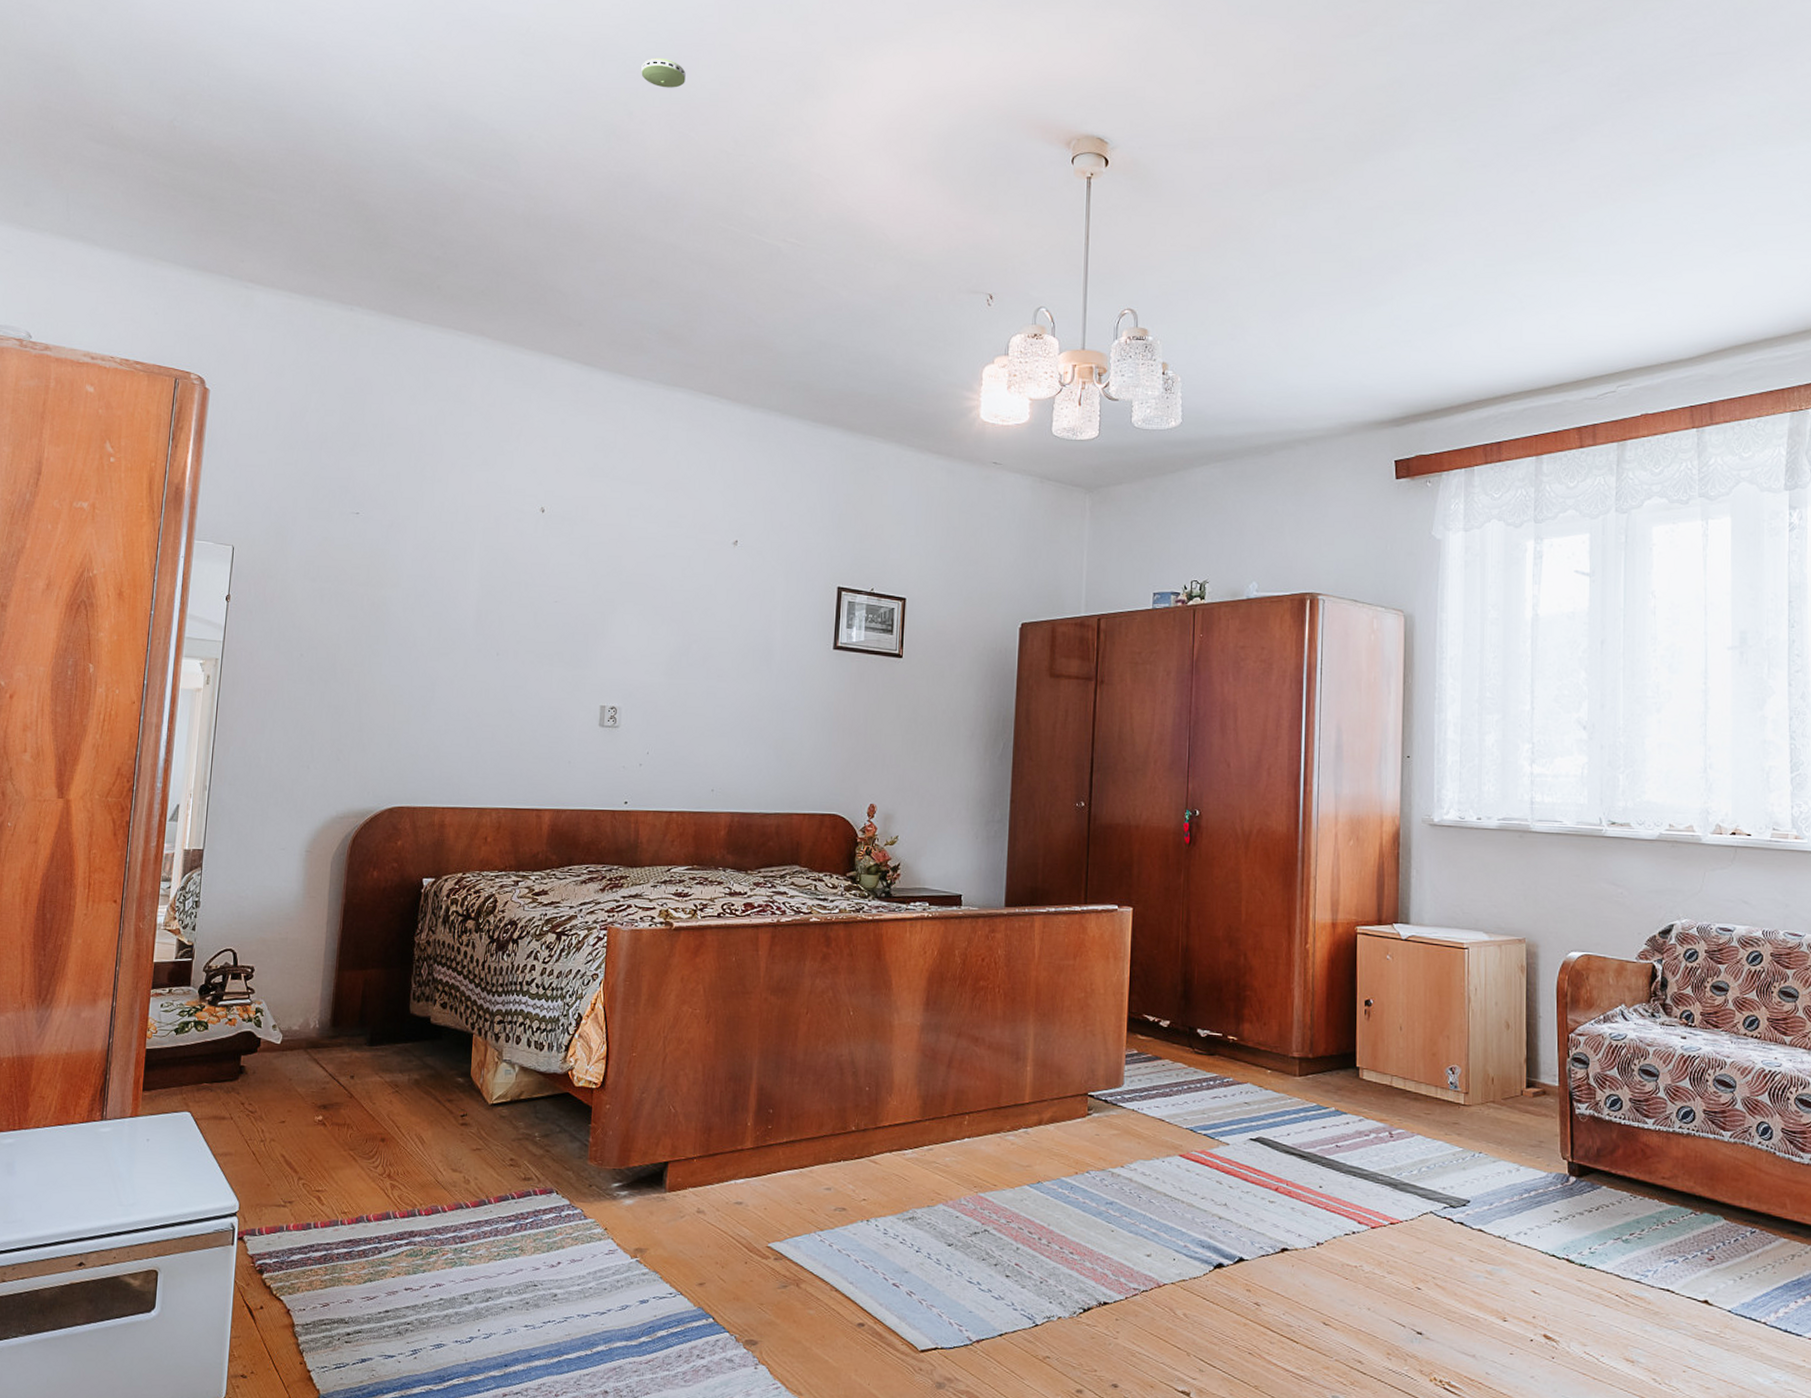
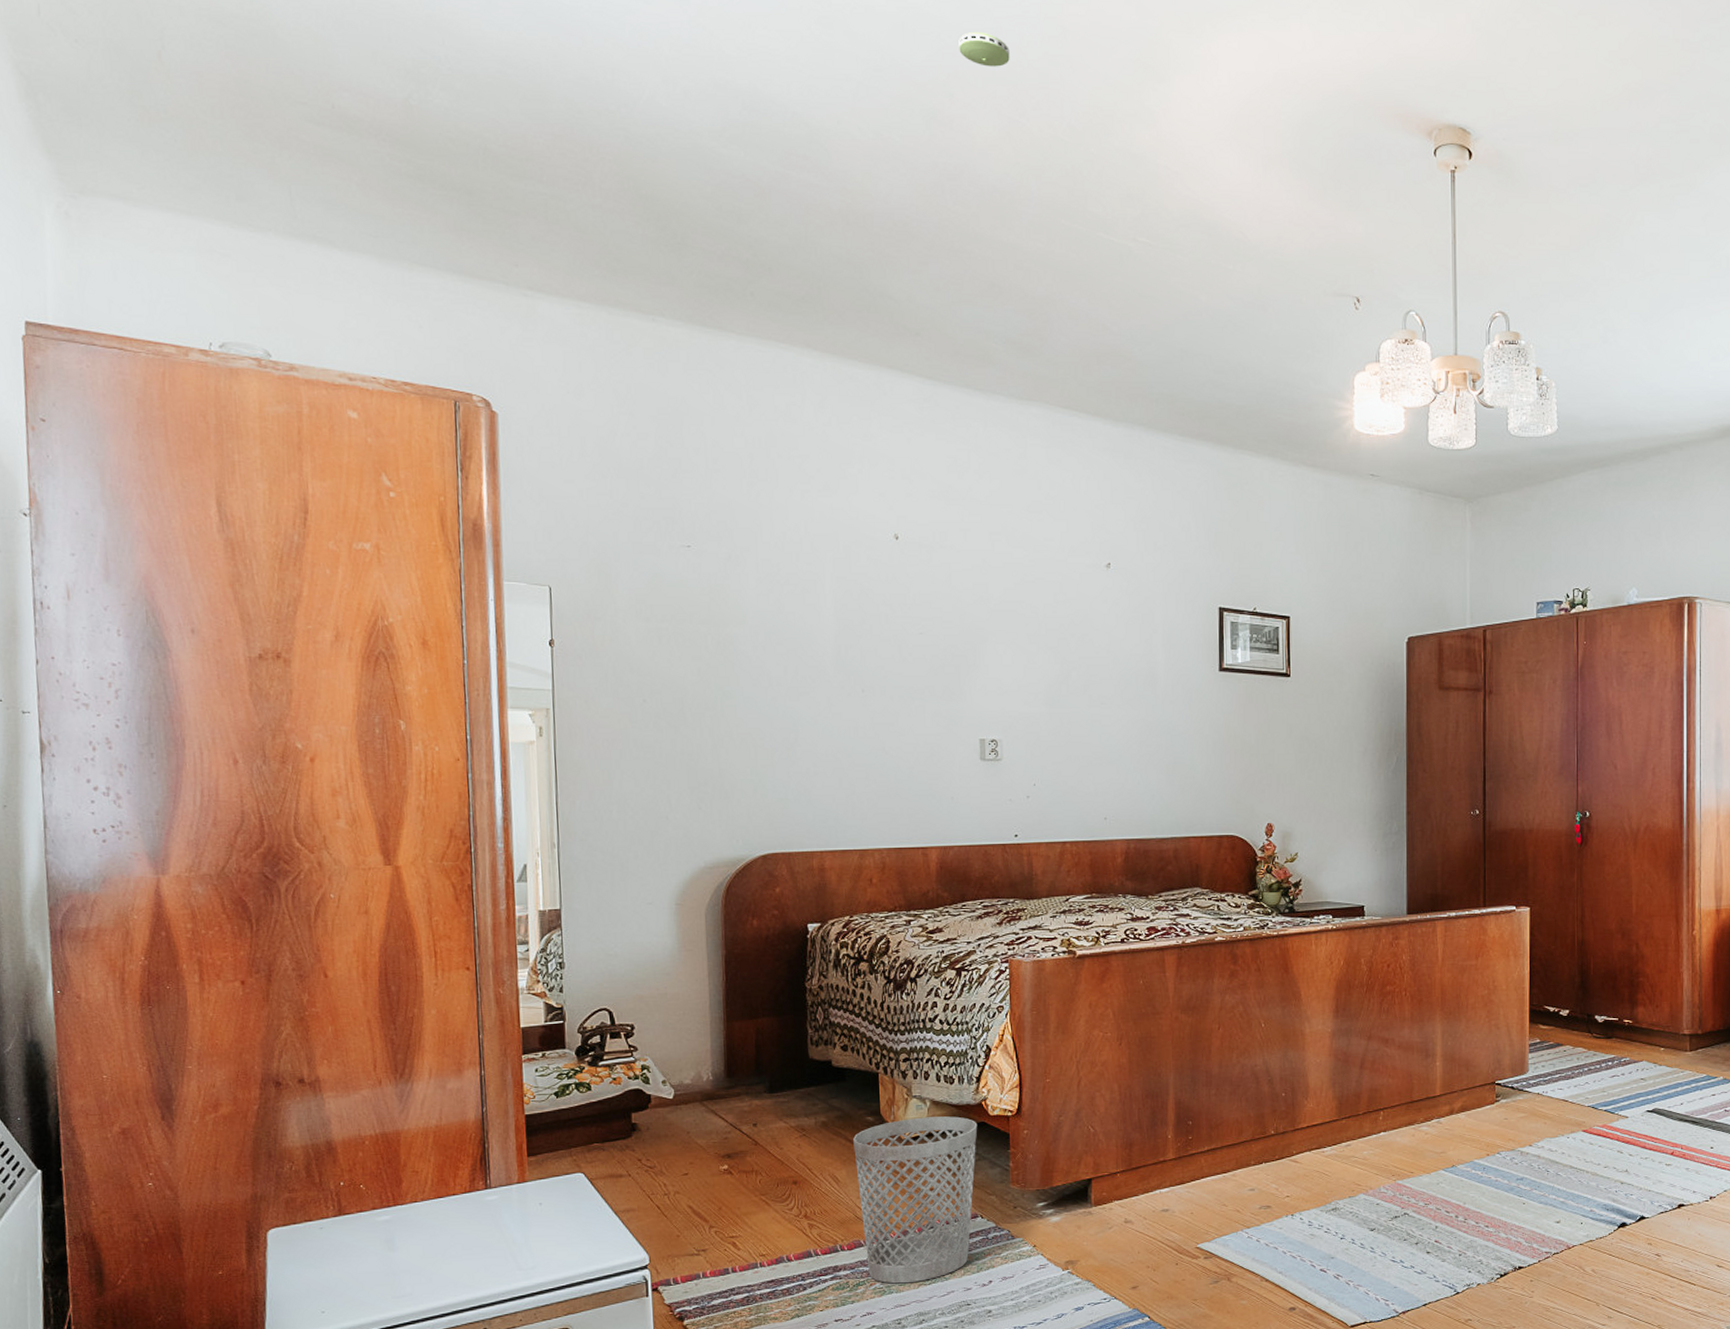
wastebasket: none [441,1082,562,1257] -> present [853,1116,978,1284]

